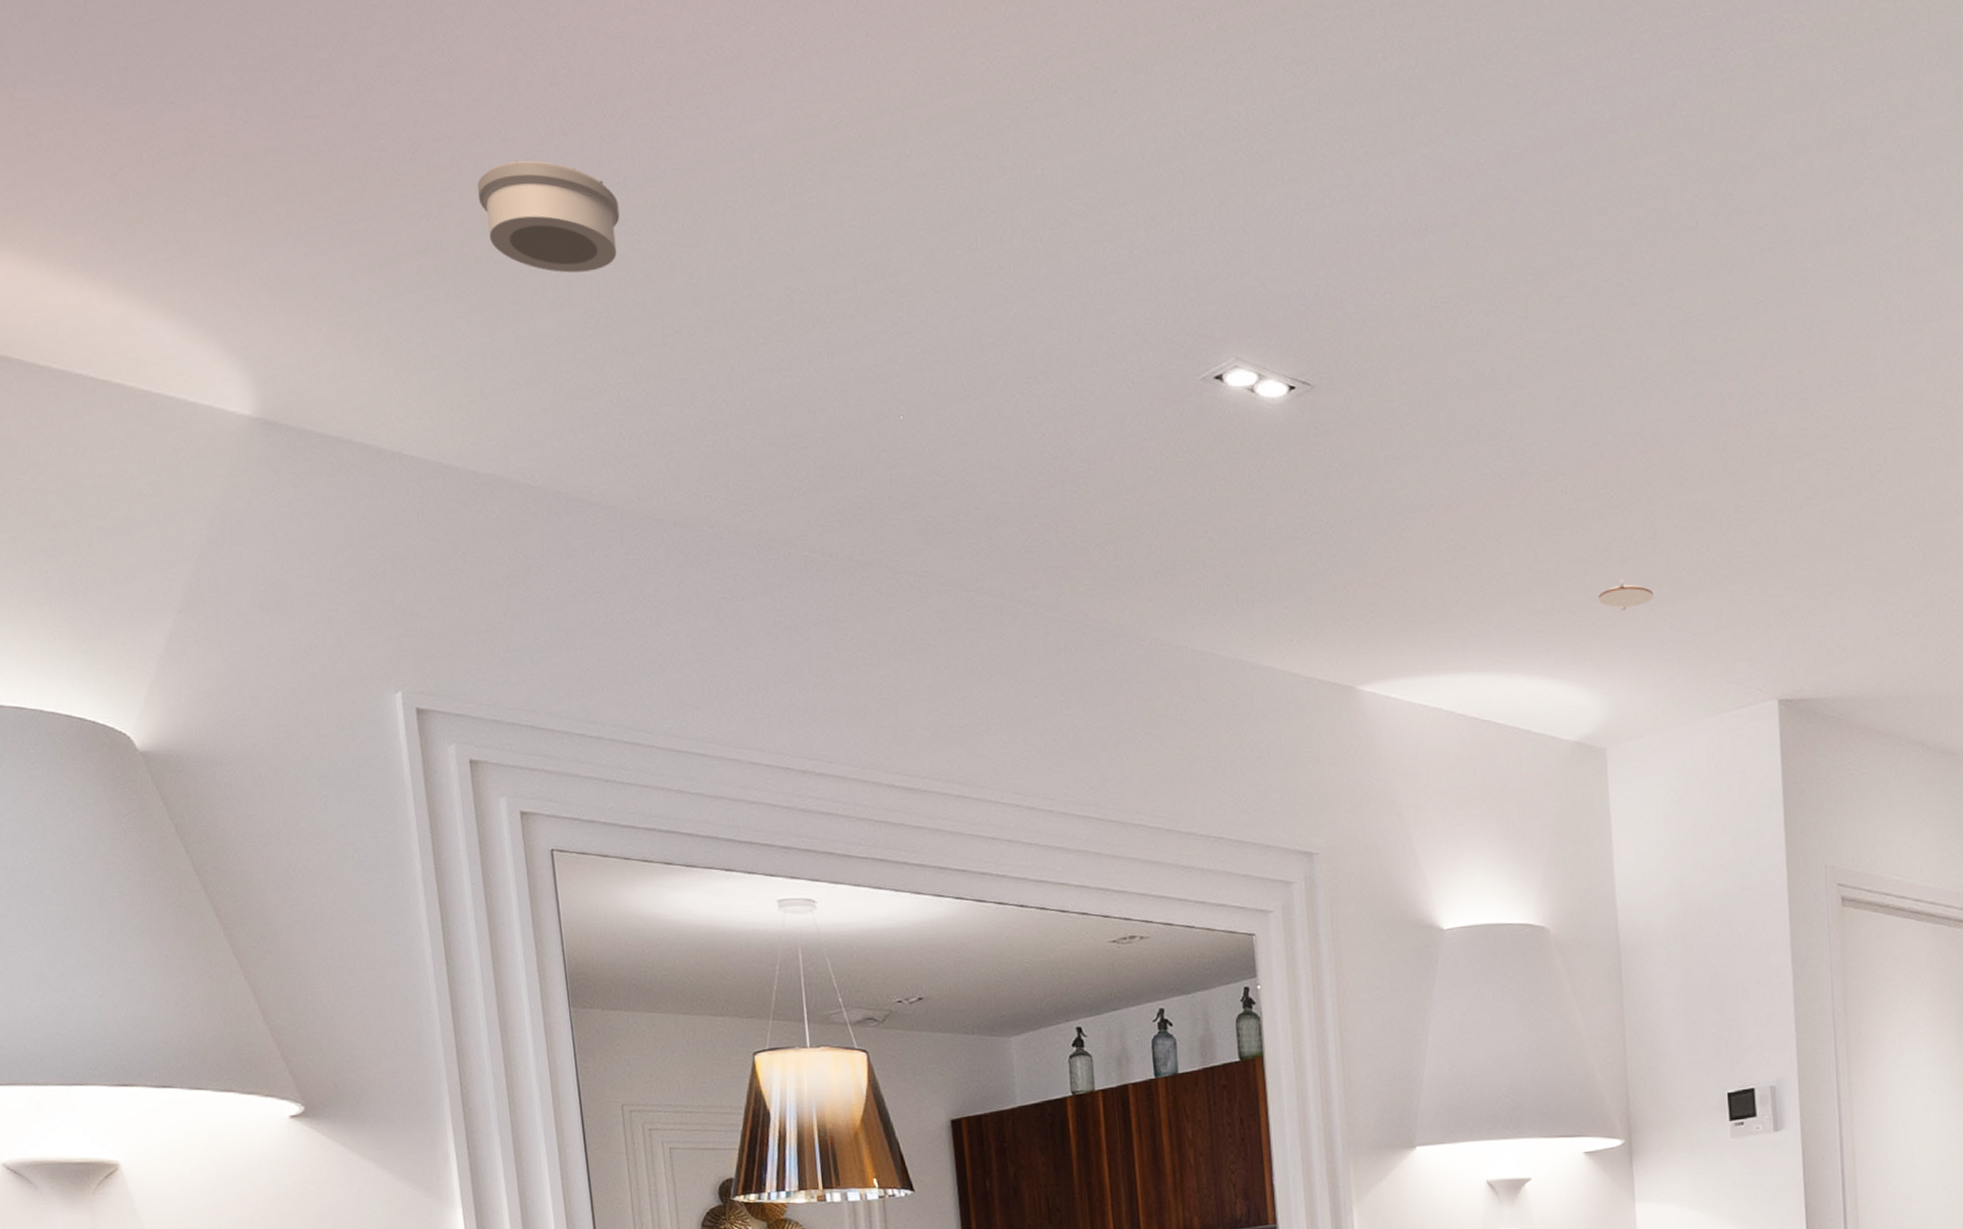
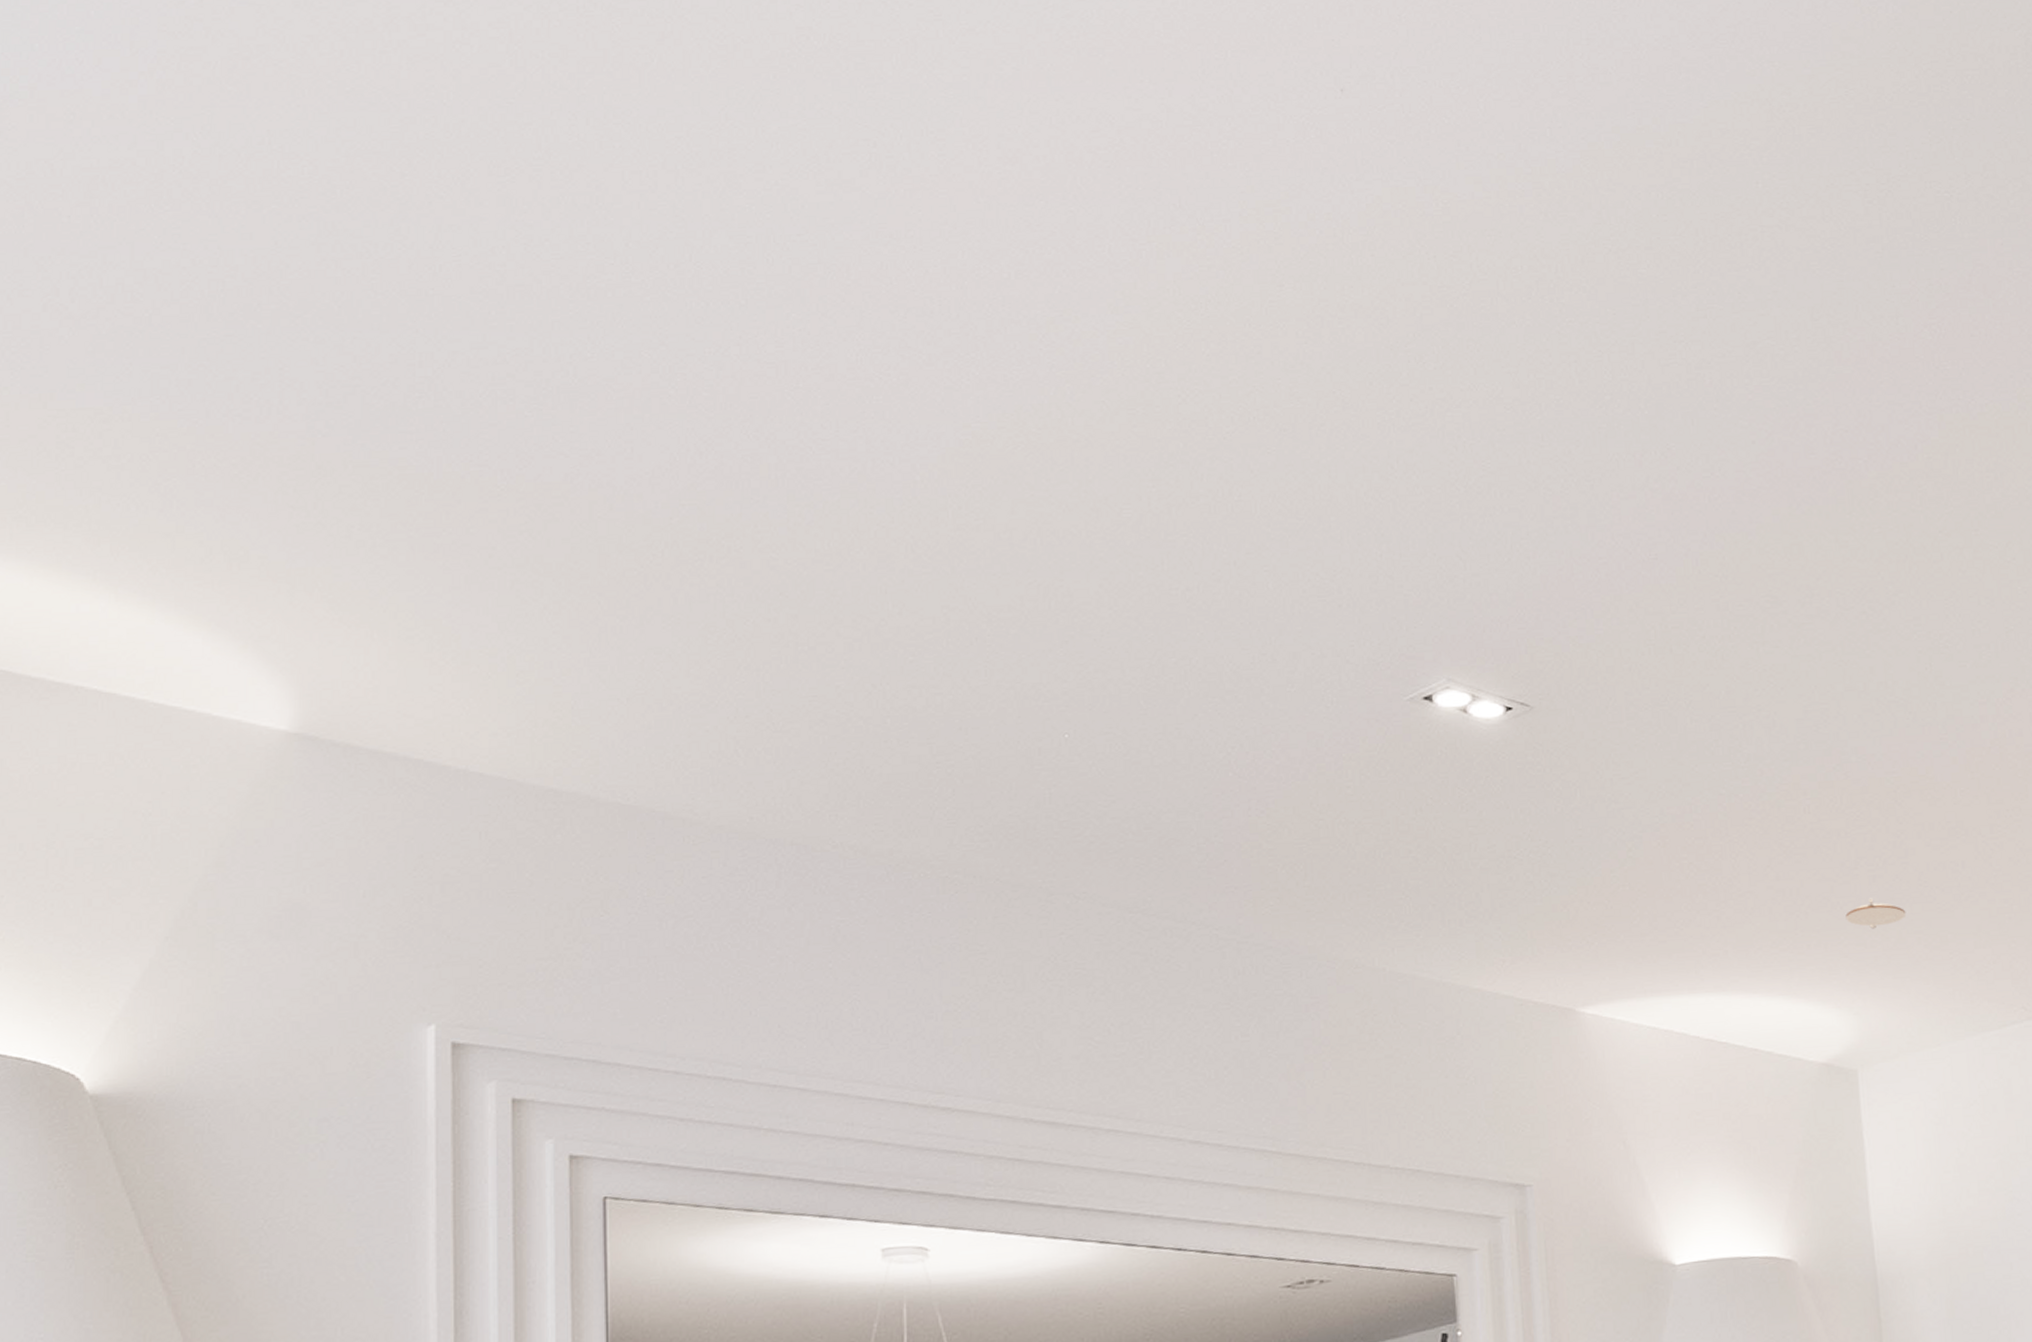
smoke detector: present [477,160,620,273] -> none [591,478,756,589]

